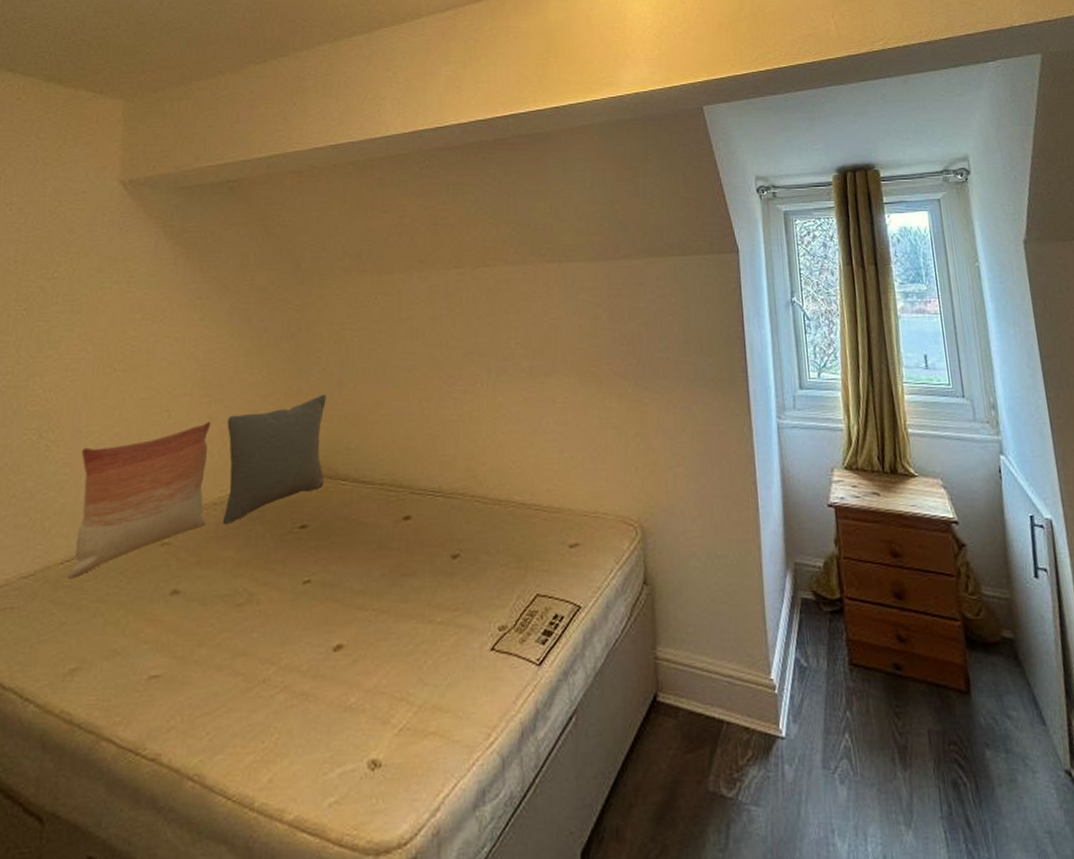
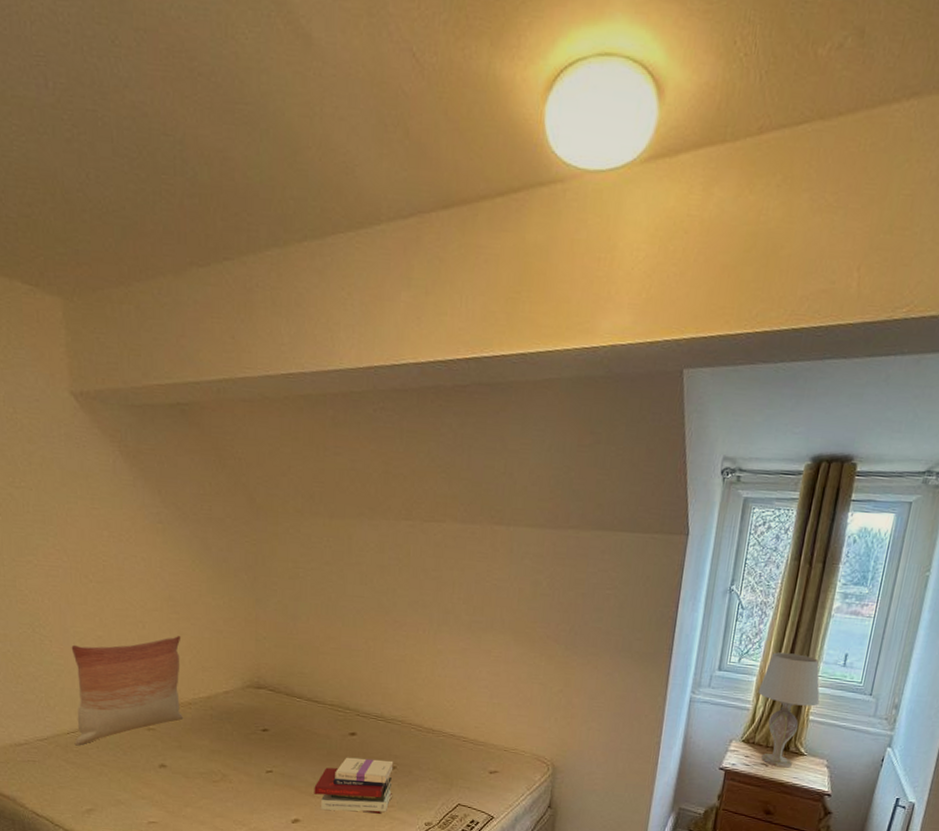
pillow: present [222,395,326,524] -> none [195,624,282,720]
books: none [361,546,458,626] -> present [314,757,394,814]
table lamp: none [846,361,914,495] -> present [758,652,820,768]

